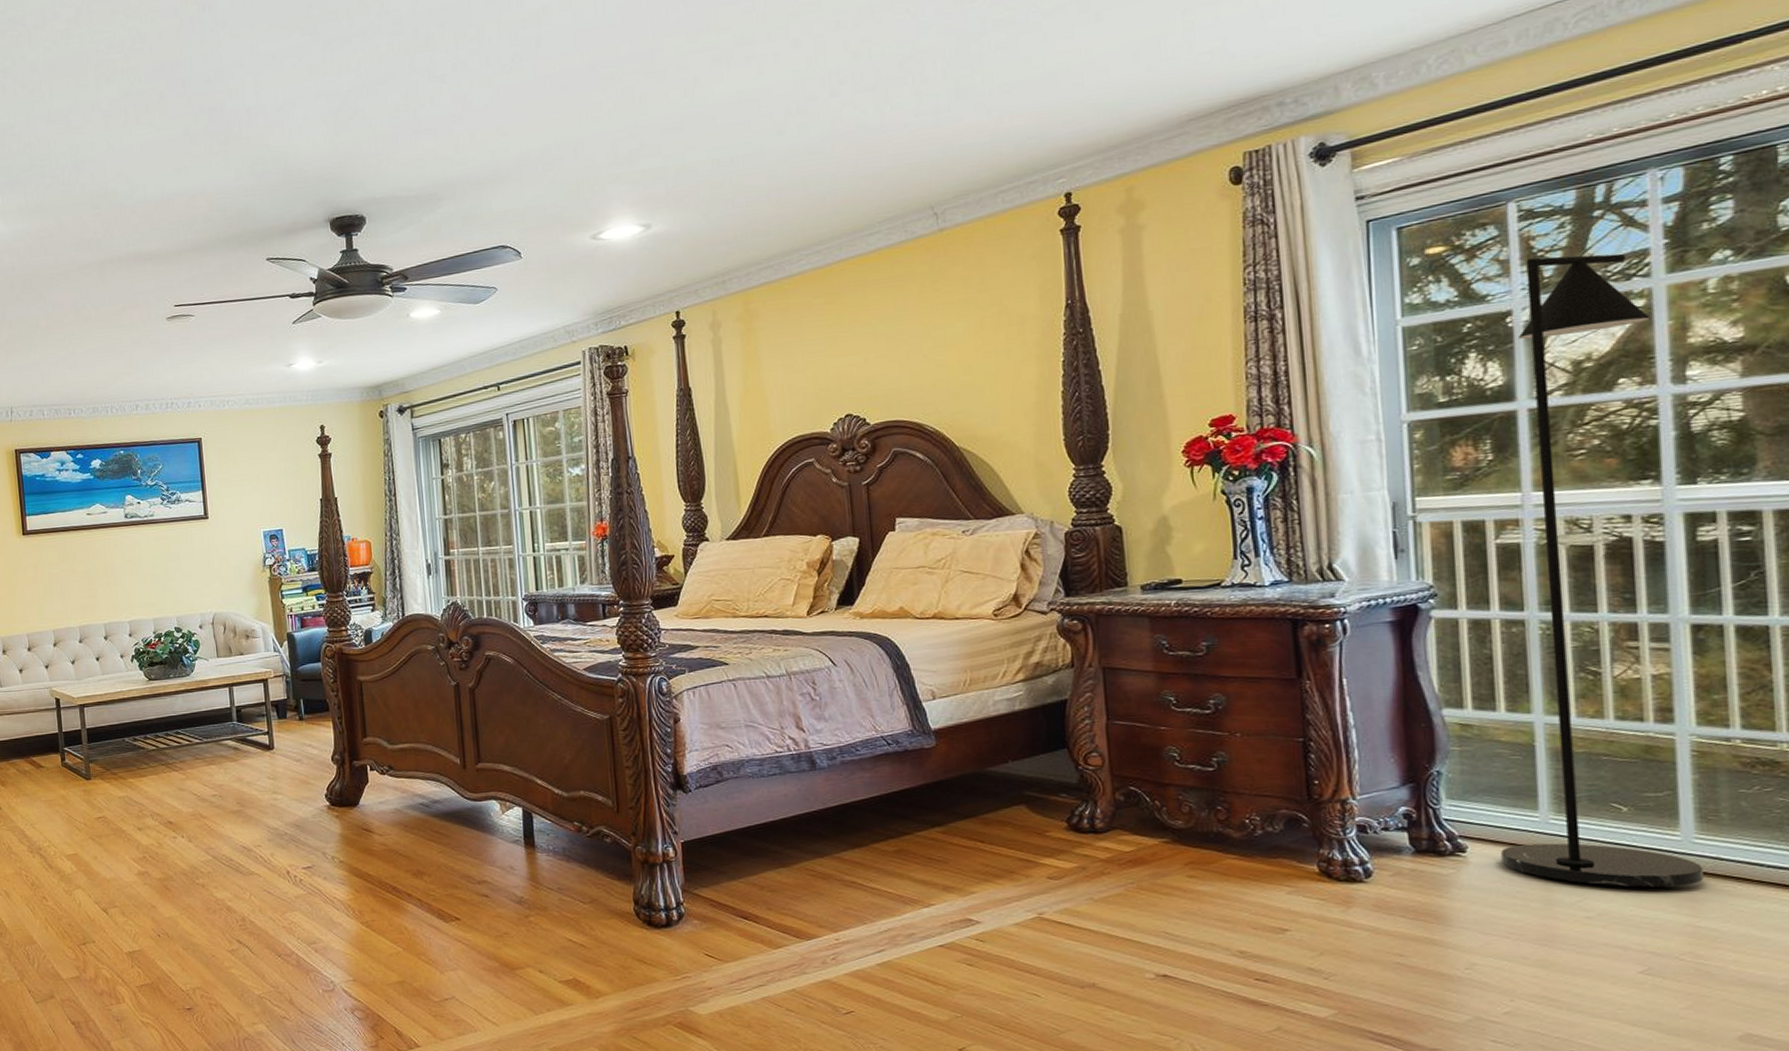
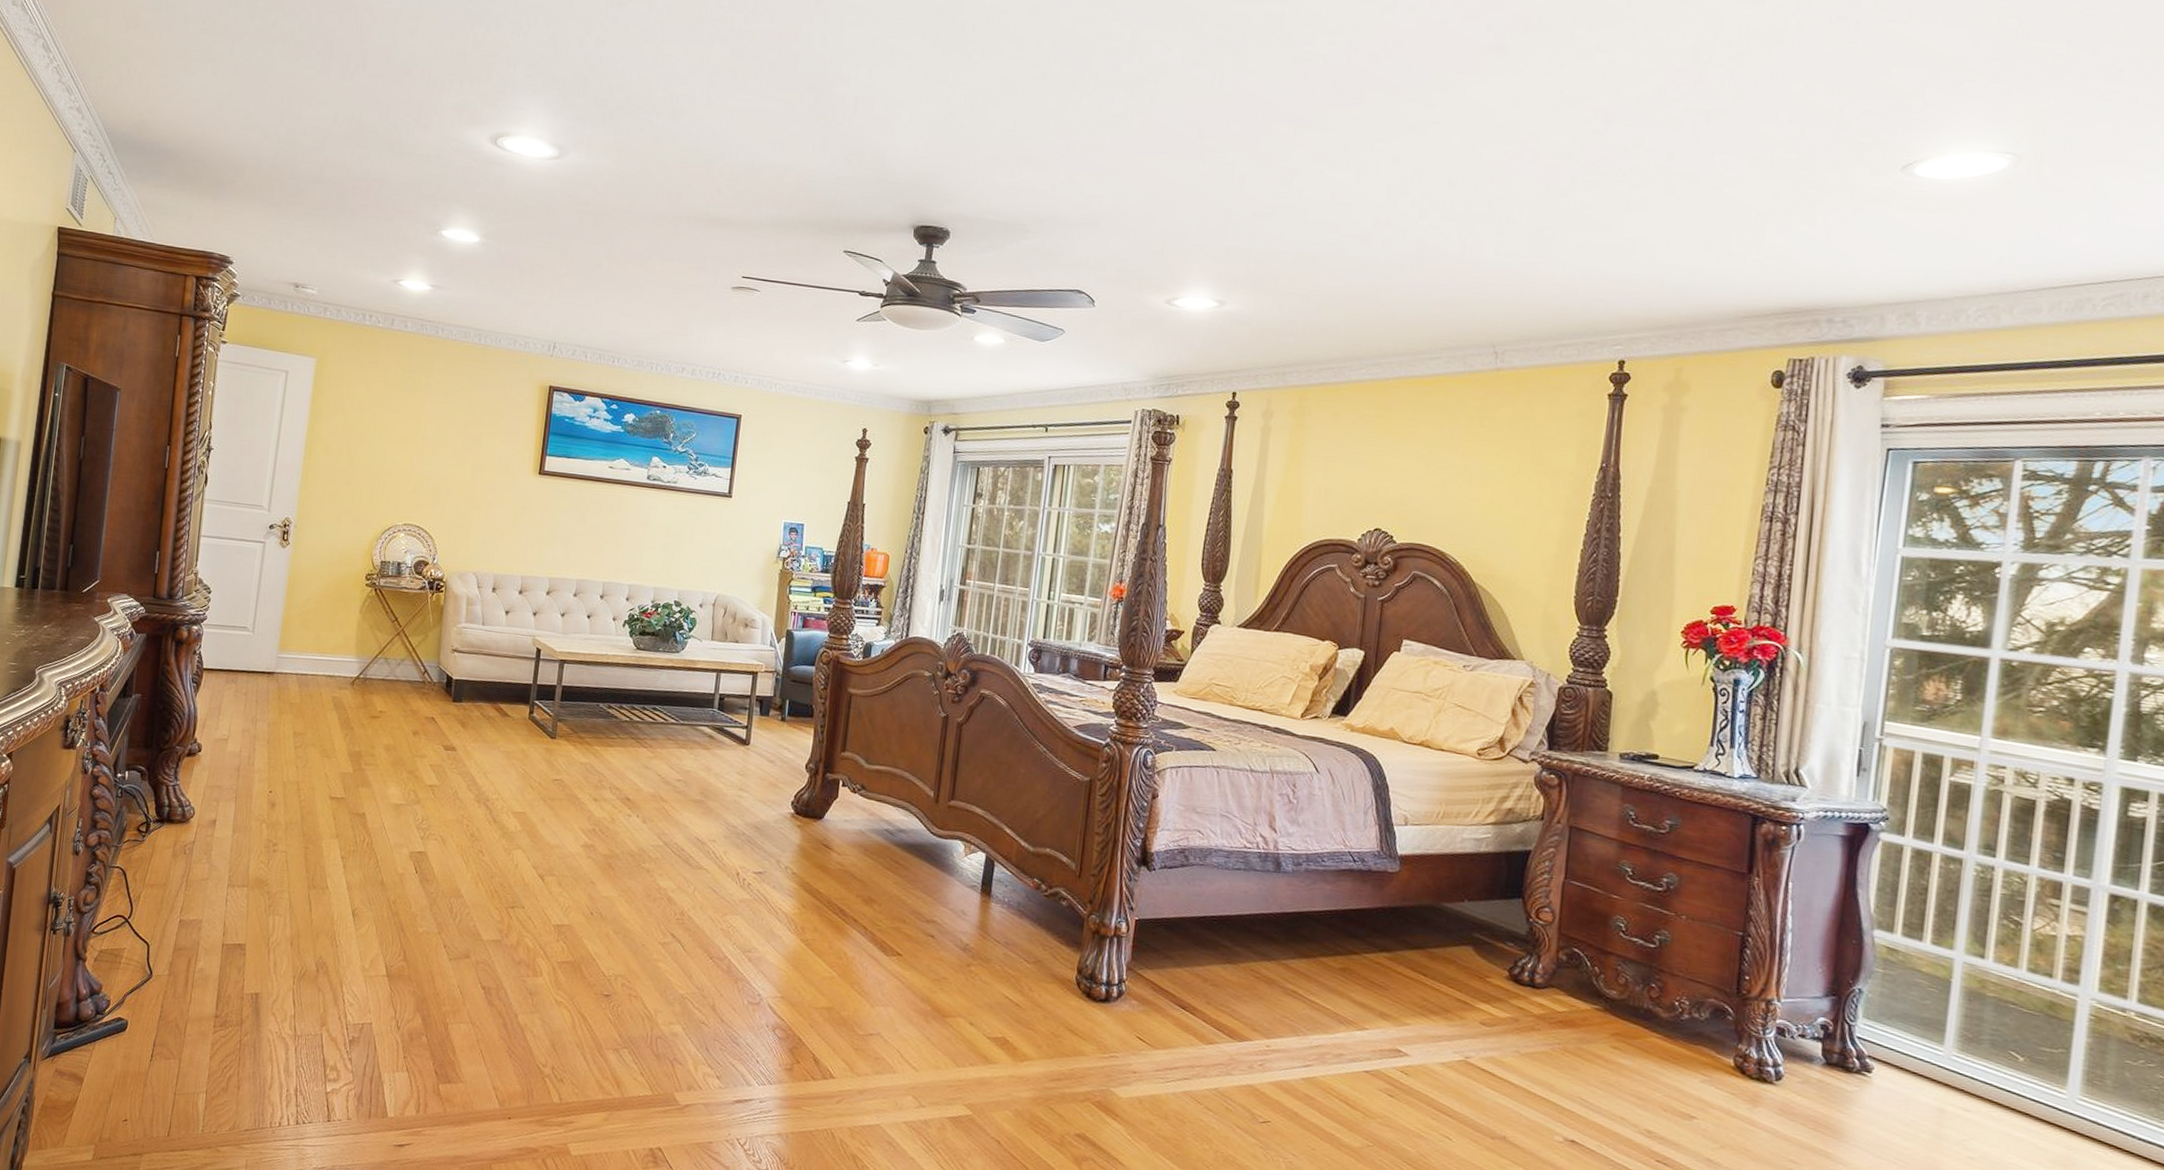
floor lamp: present [1501,253,1704,888] -> none [1902,516,2123,1144]

